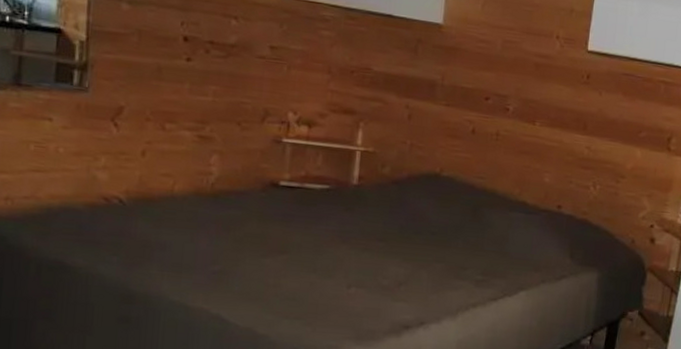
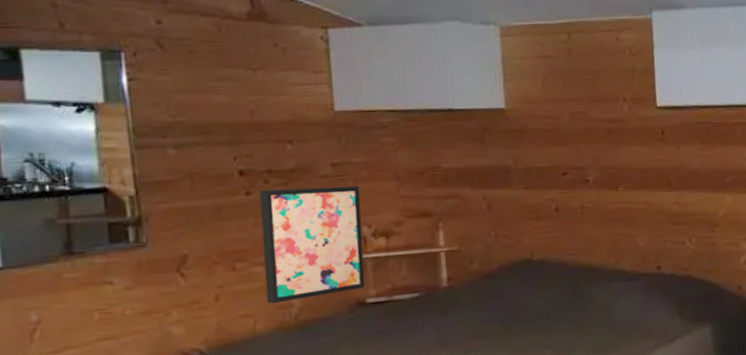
wall art: none [188,59,293,171] -> present [260,185,365,304]

